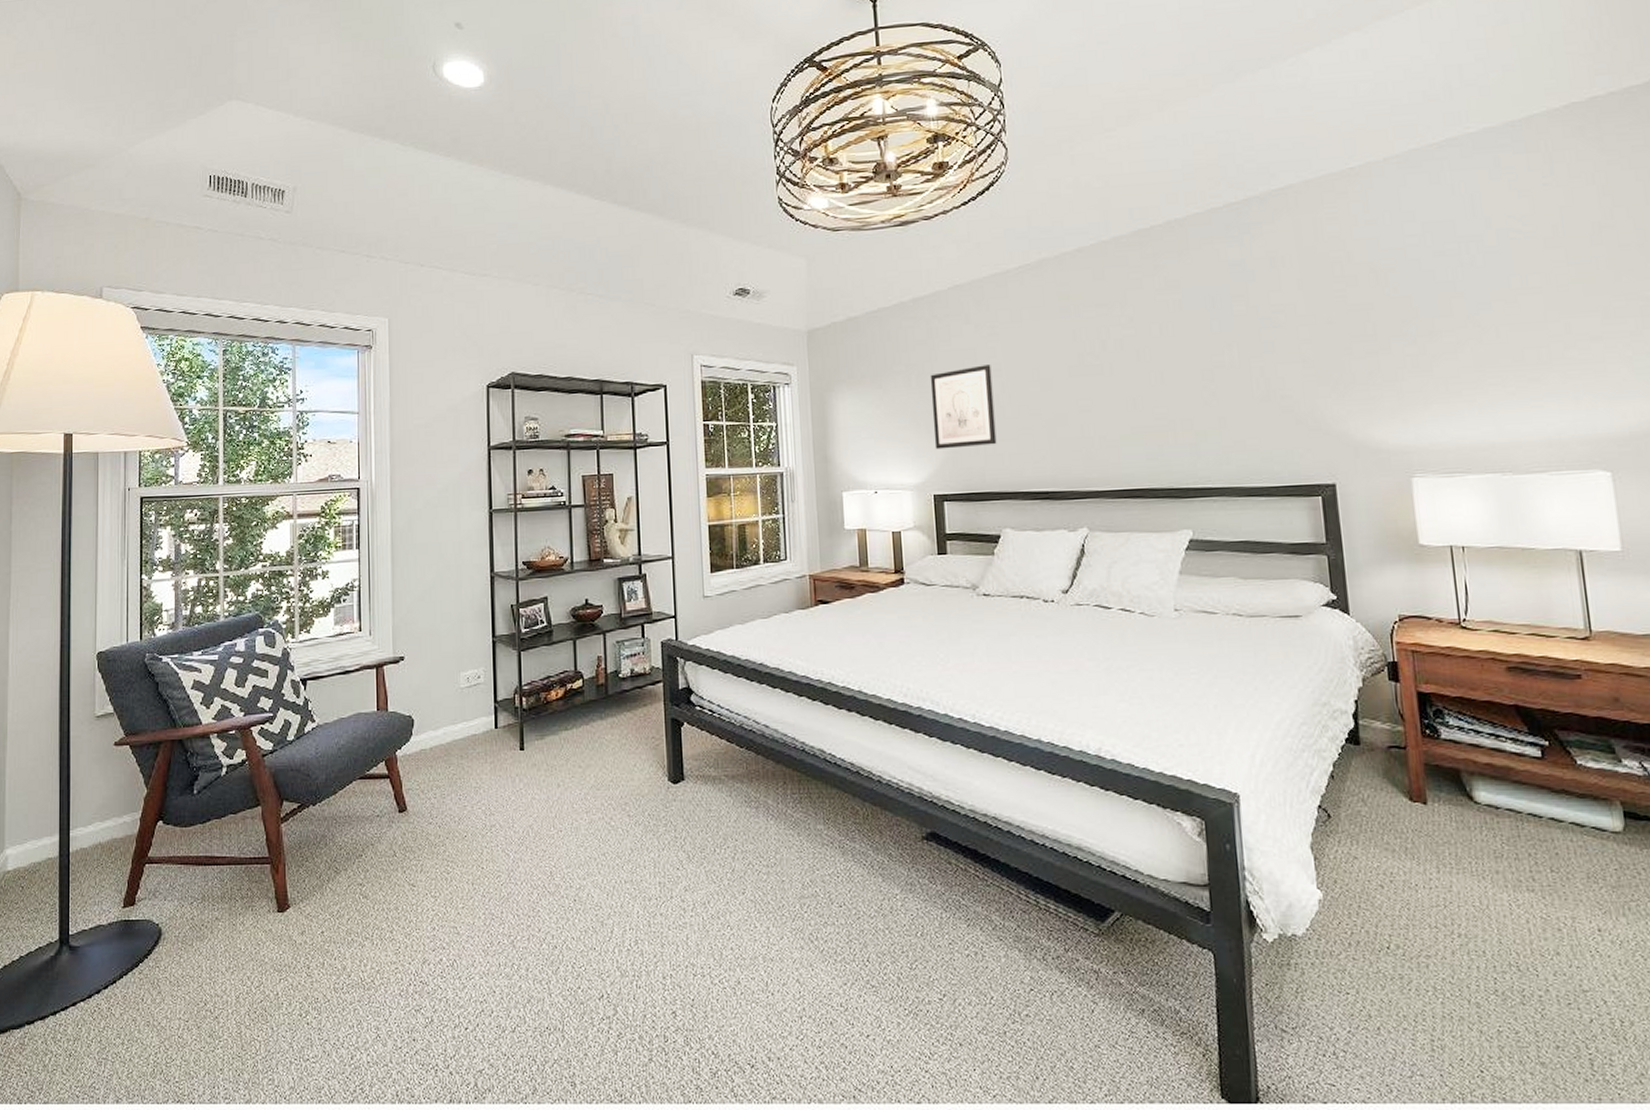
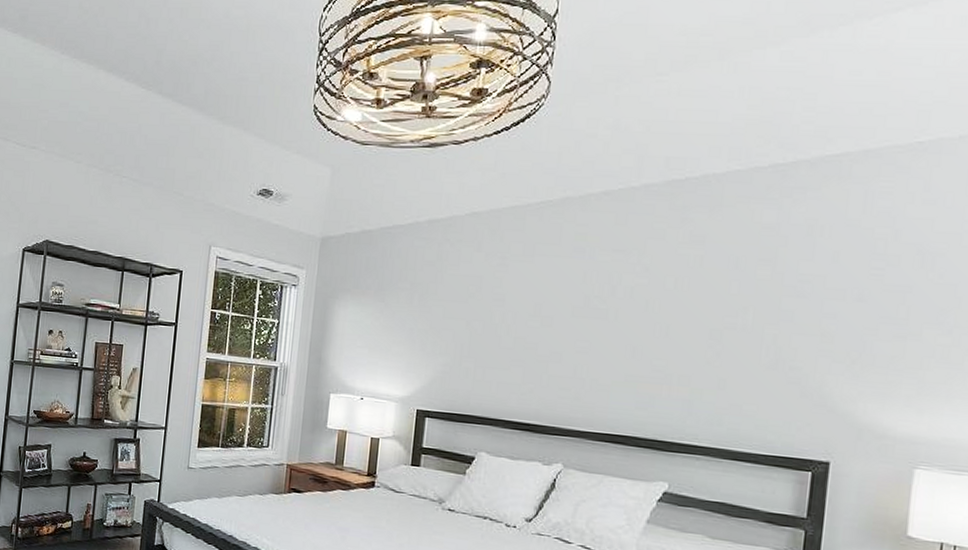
wall art: present [930,364,997,450] -> none [425,293,495,372]

